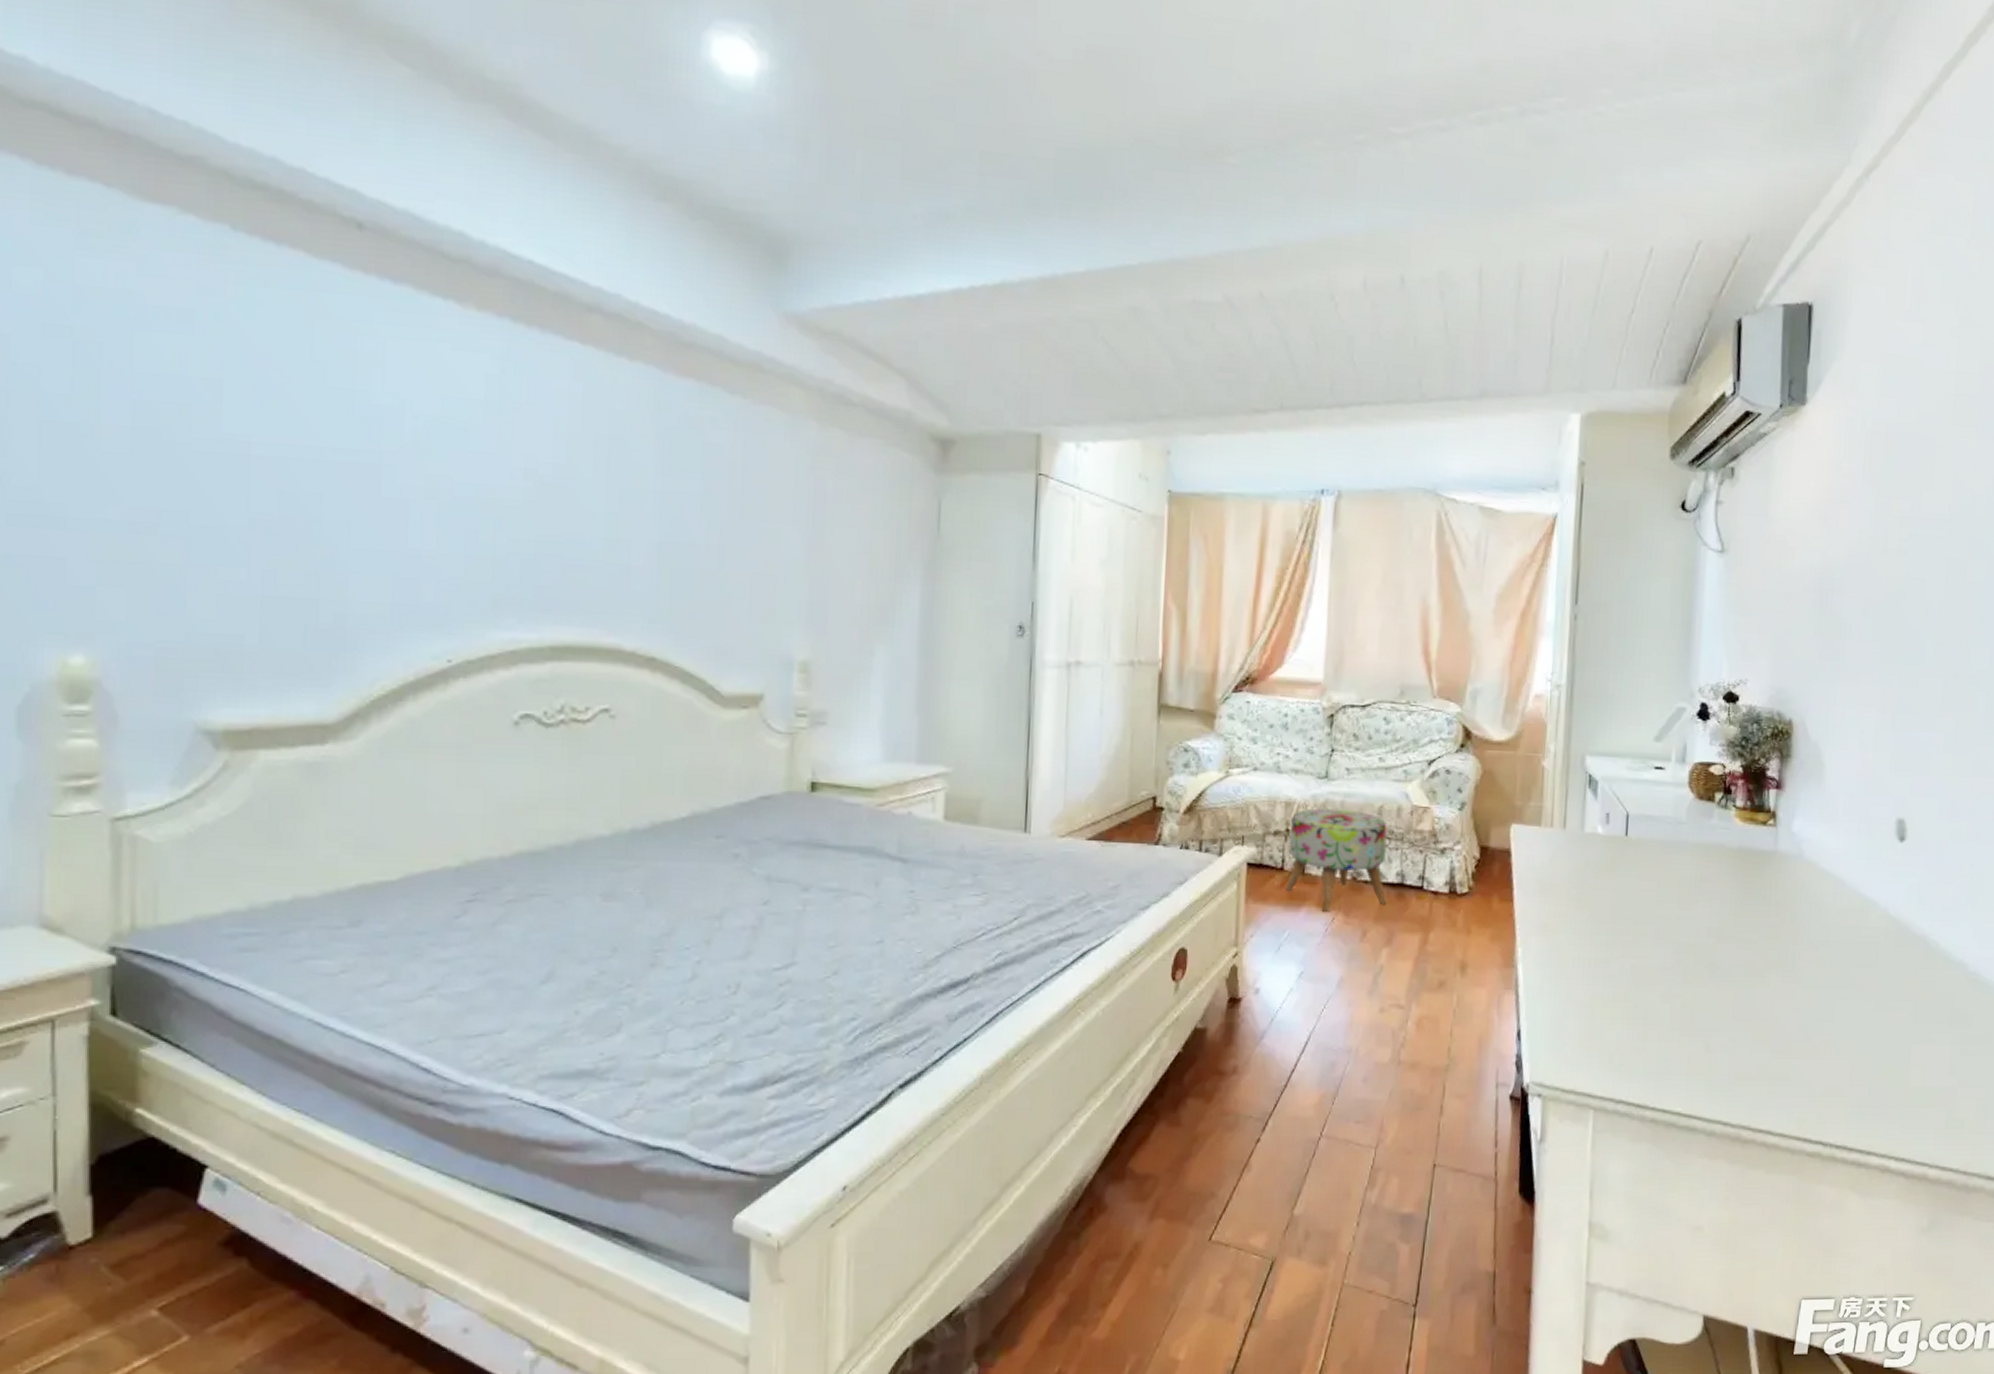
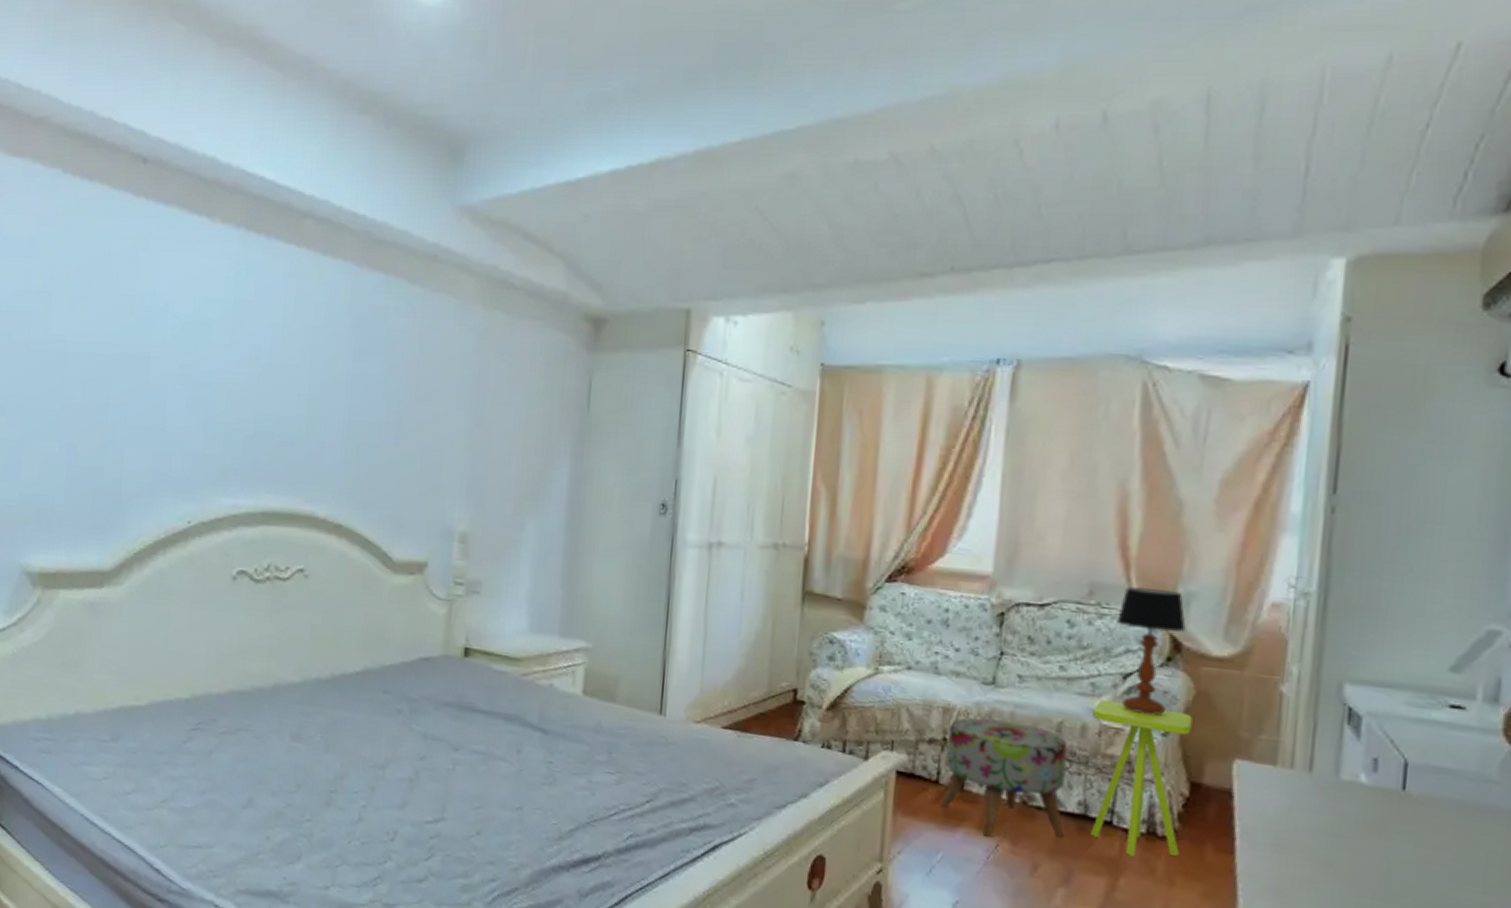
side table: none [1406,784,1481,913] -> present [1091,700,1192,857]
table lamp: none [1422,687,1474,793] -> present [1116,587,1186,715]

